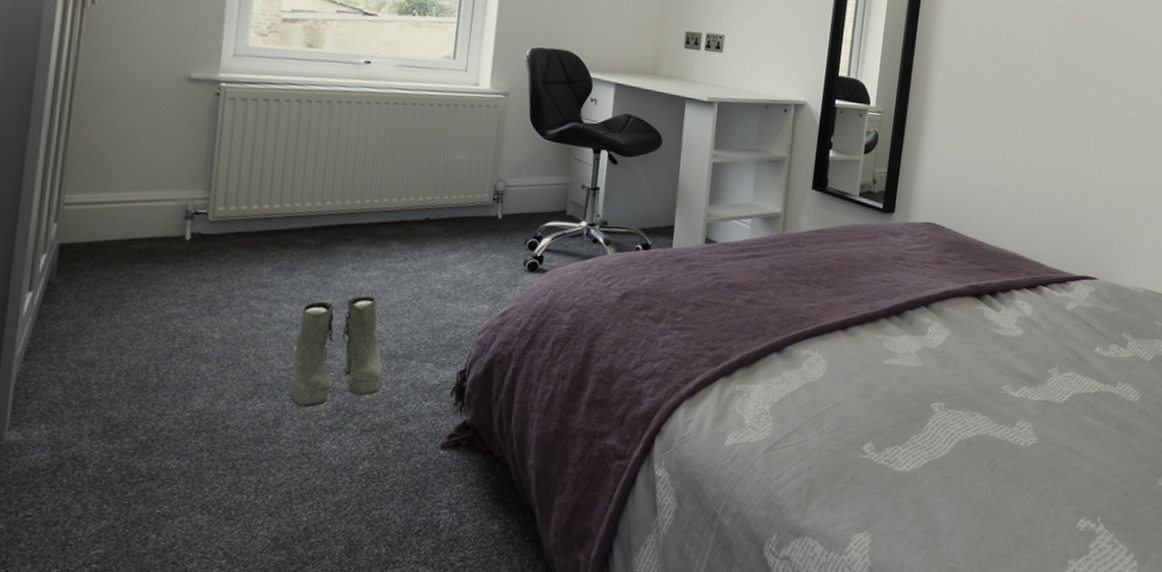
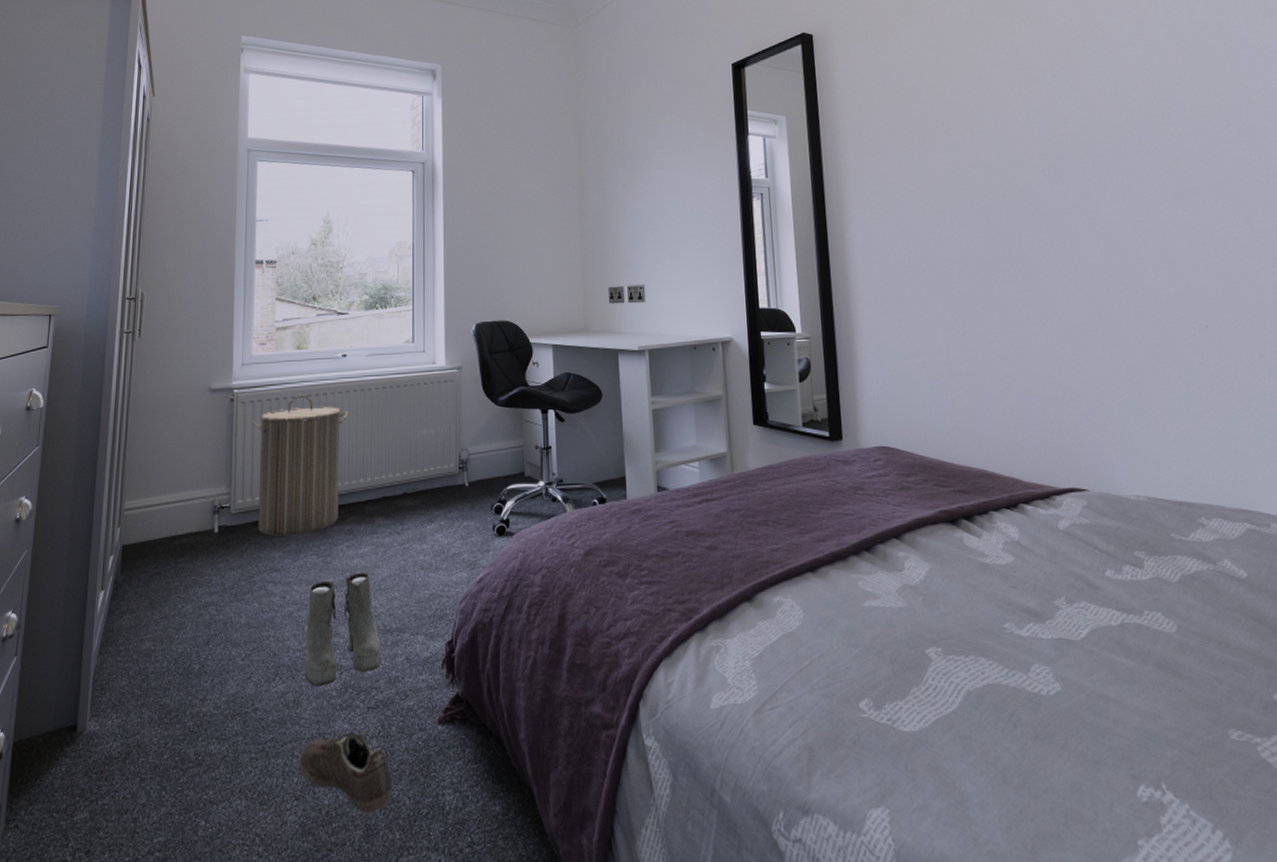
laundry hamper: none [242,98,367,252] -> present [252,394,349,536]
sneaker: none [275,453,383,529] -> present [298,733,392,813]

